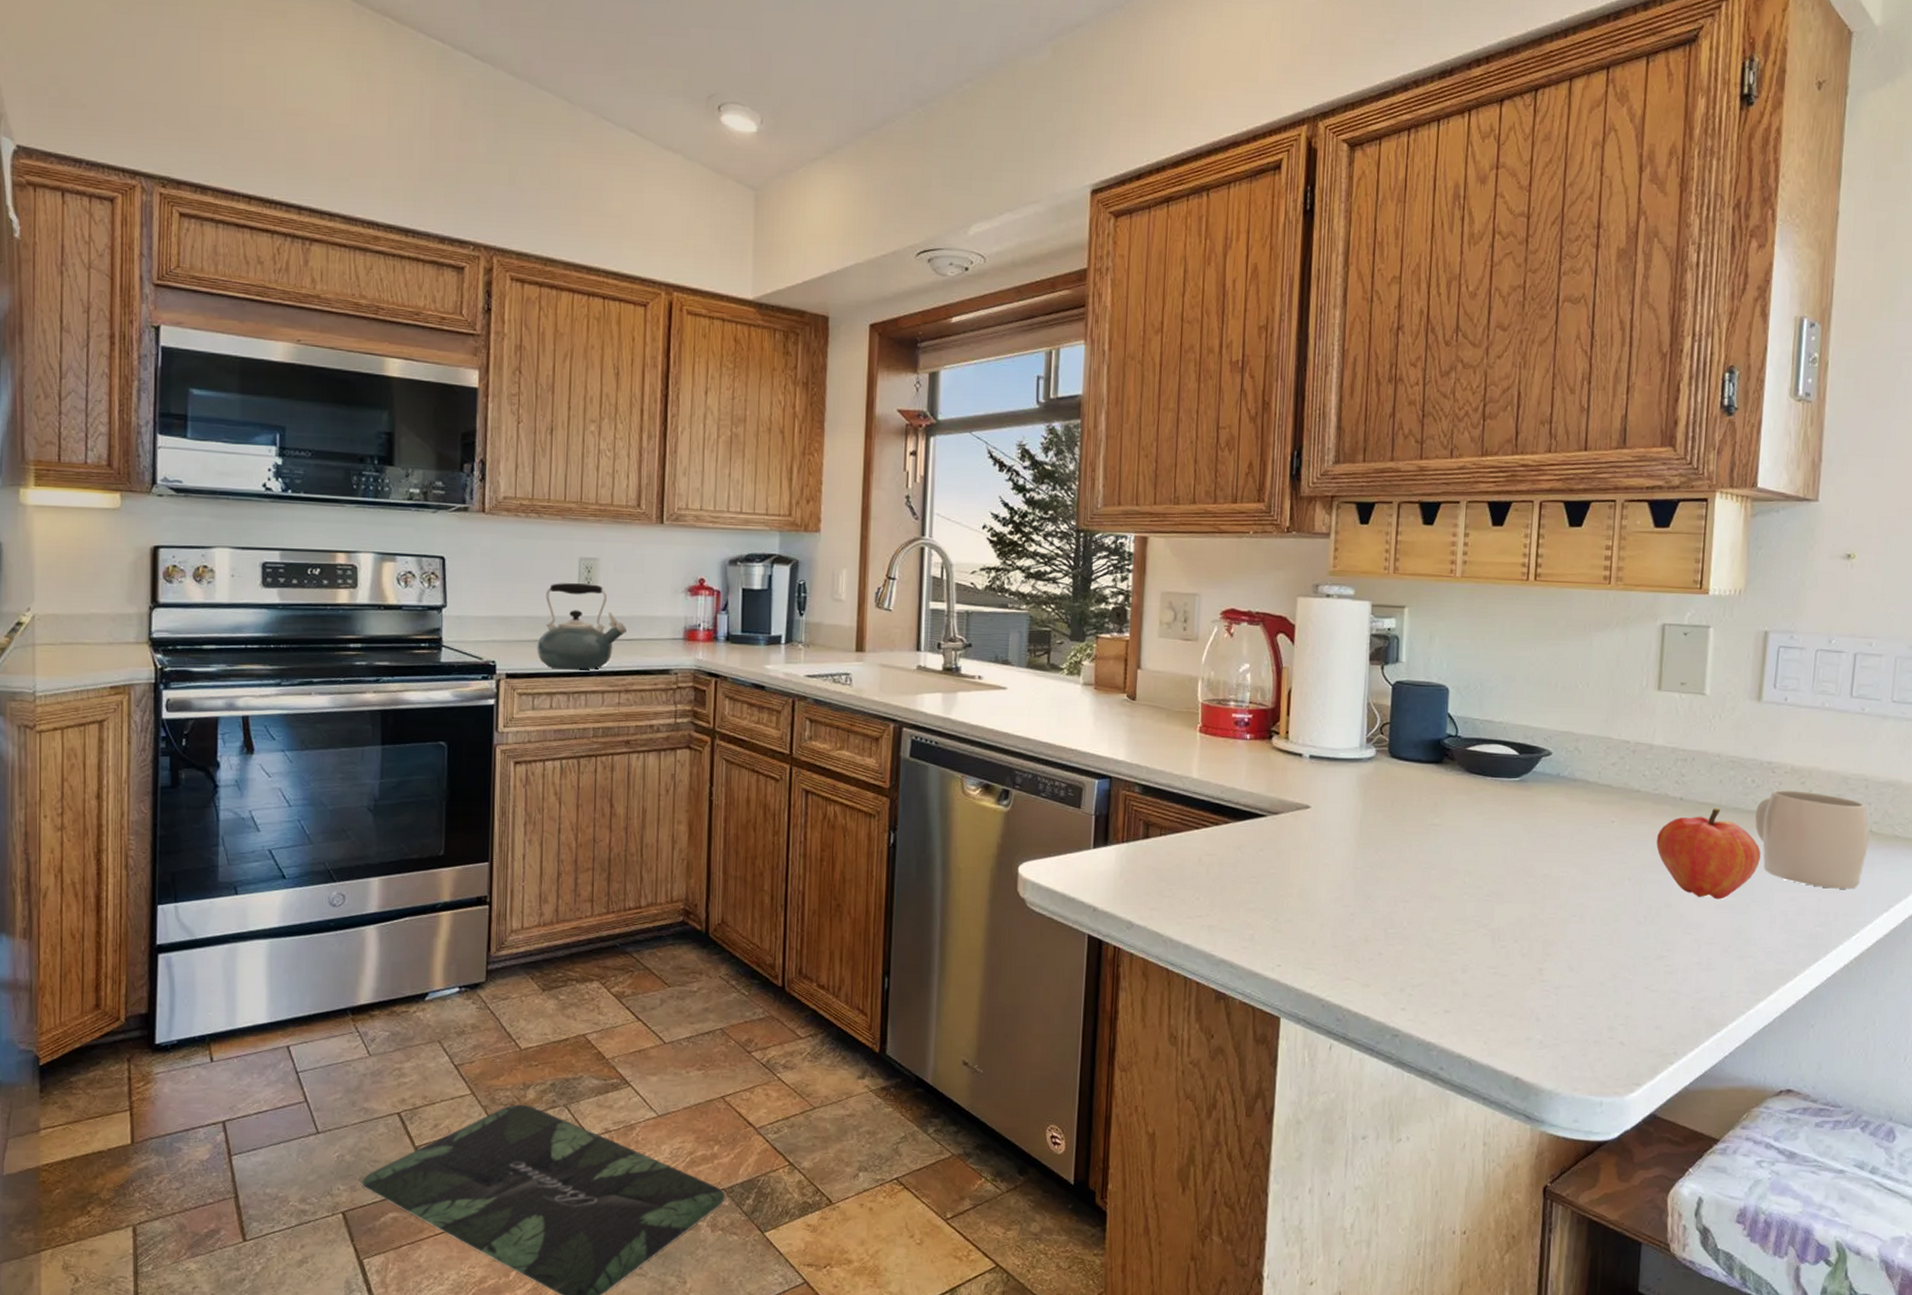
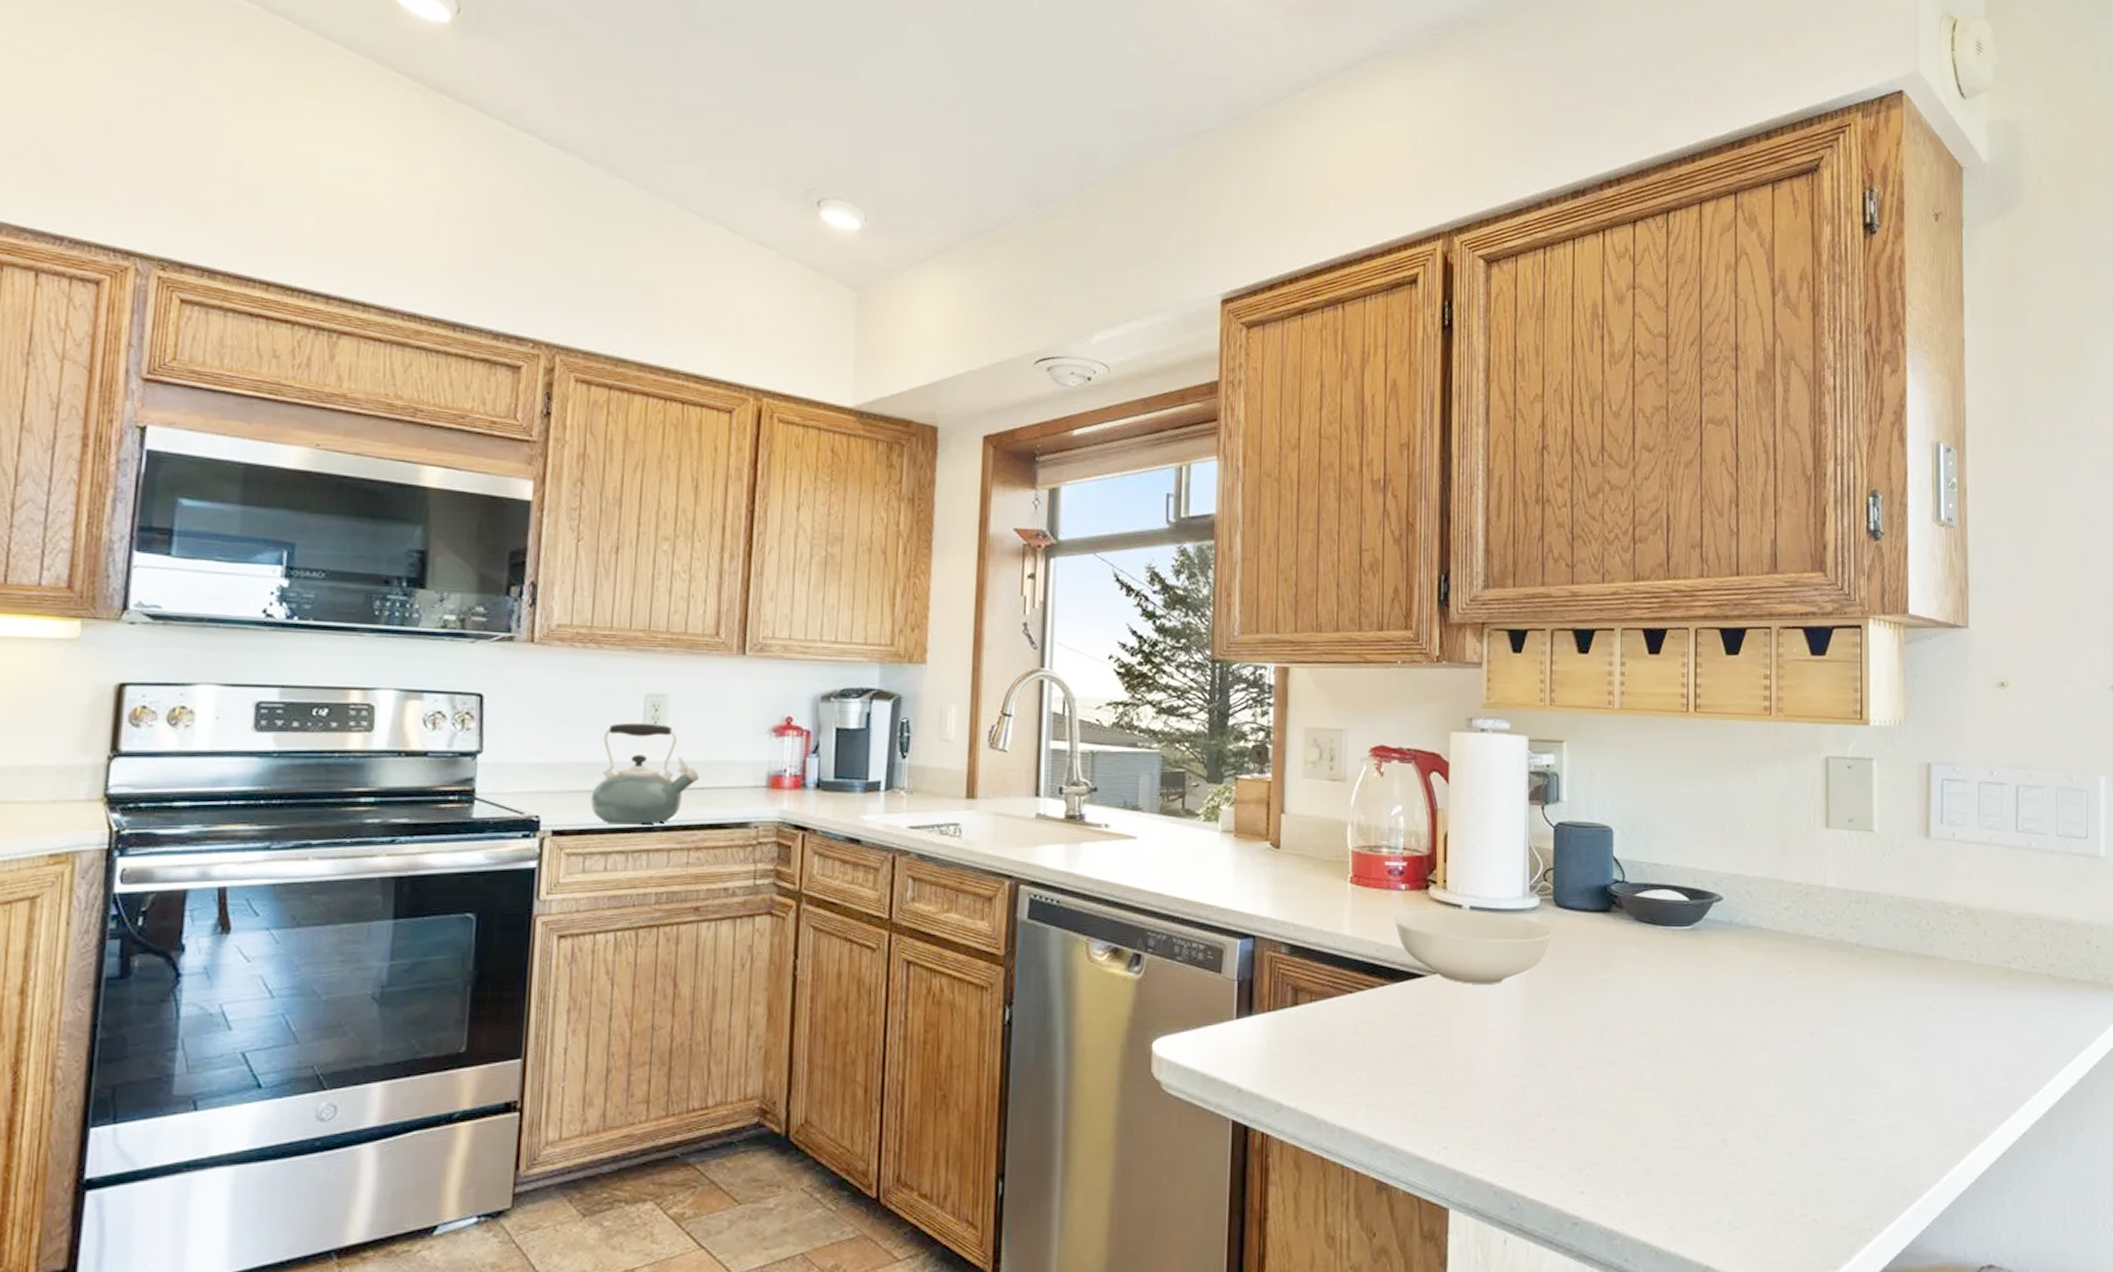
bowl: none [1238,757,1387,825] -> present [1394,909,1553,984]
fruit: present [1656,808,1761,900] -> none [1836,954,1941,1054]
mug: present [1755,790,1869,889] -> none [1933,933,2047,1038]

